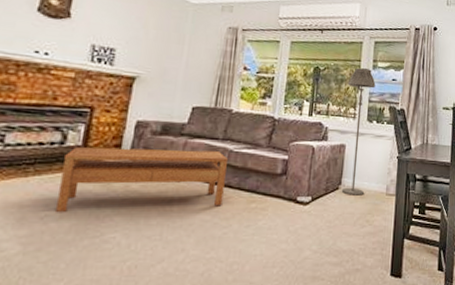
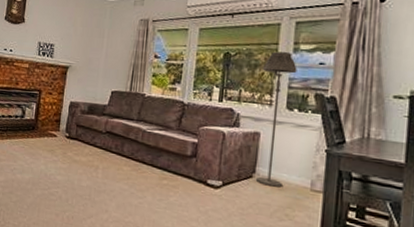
coffee table: present [56,147,229,212] -> none [20,120,143,178]

